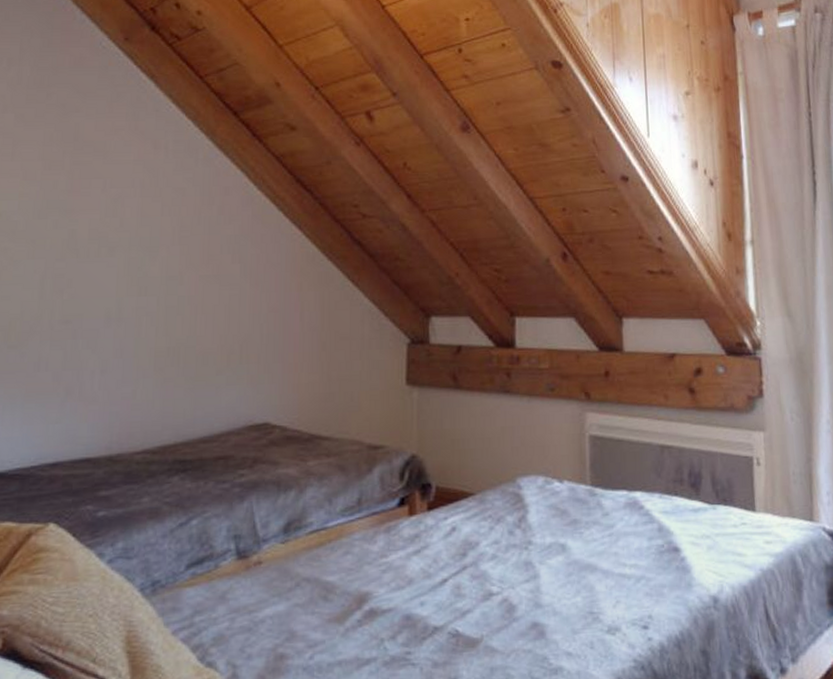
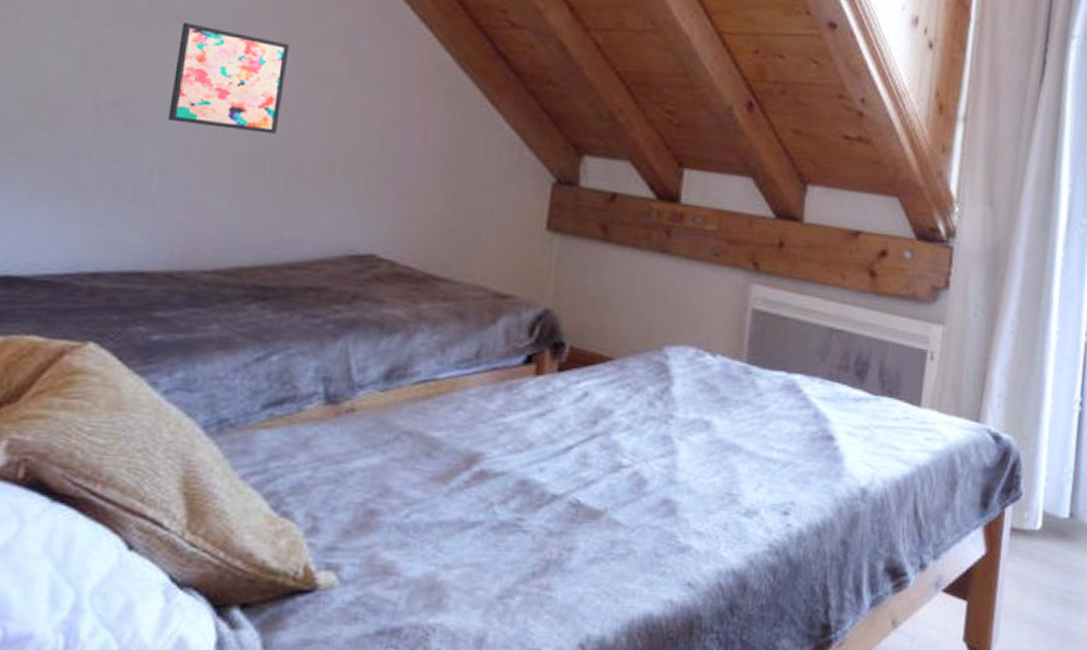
wall art: none [105,250,193,331] -> present [168,22,290,135]

